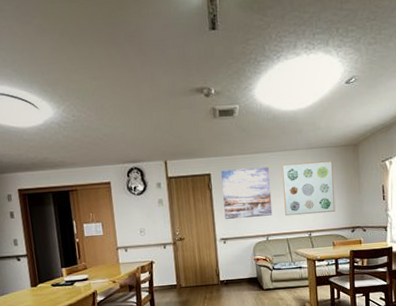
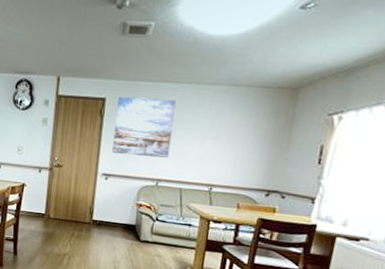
wall art: present [281,161,336,217] -> none [184,100,260,168]

